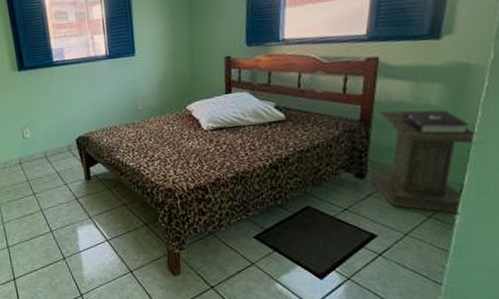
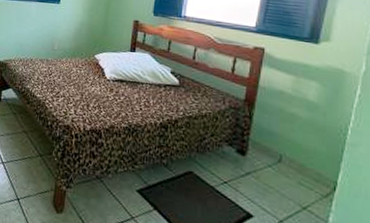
lectern: present [370,110,477,214] -> none [250,95,350,212]

